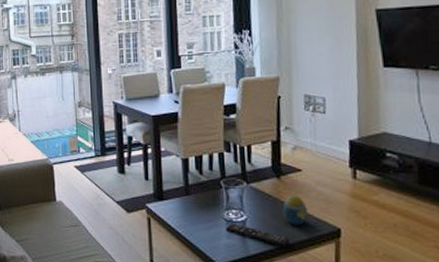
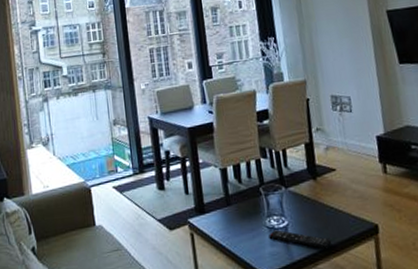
decorative egg: present [282,195,308,225] -> none [321,194,346,226]

